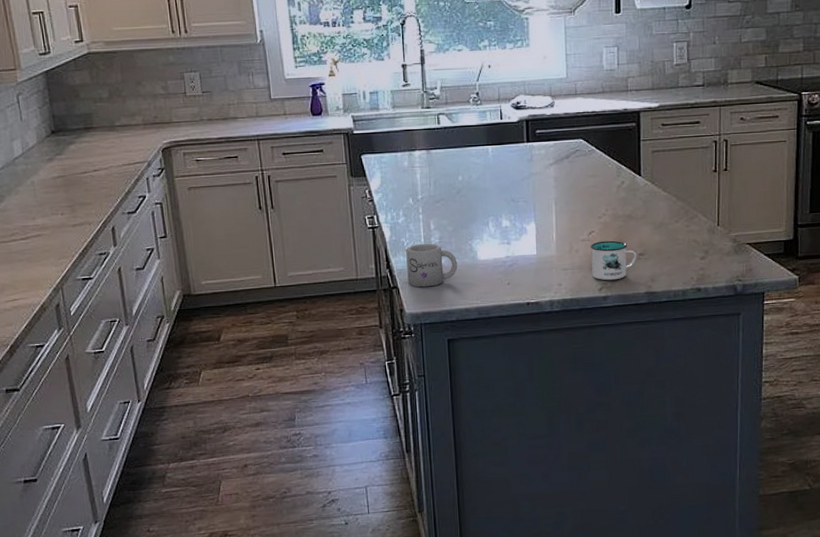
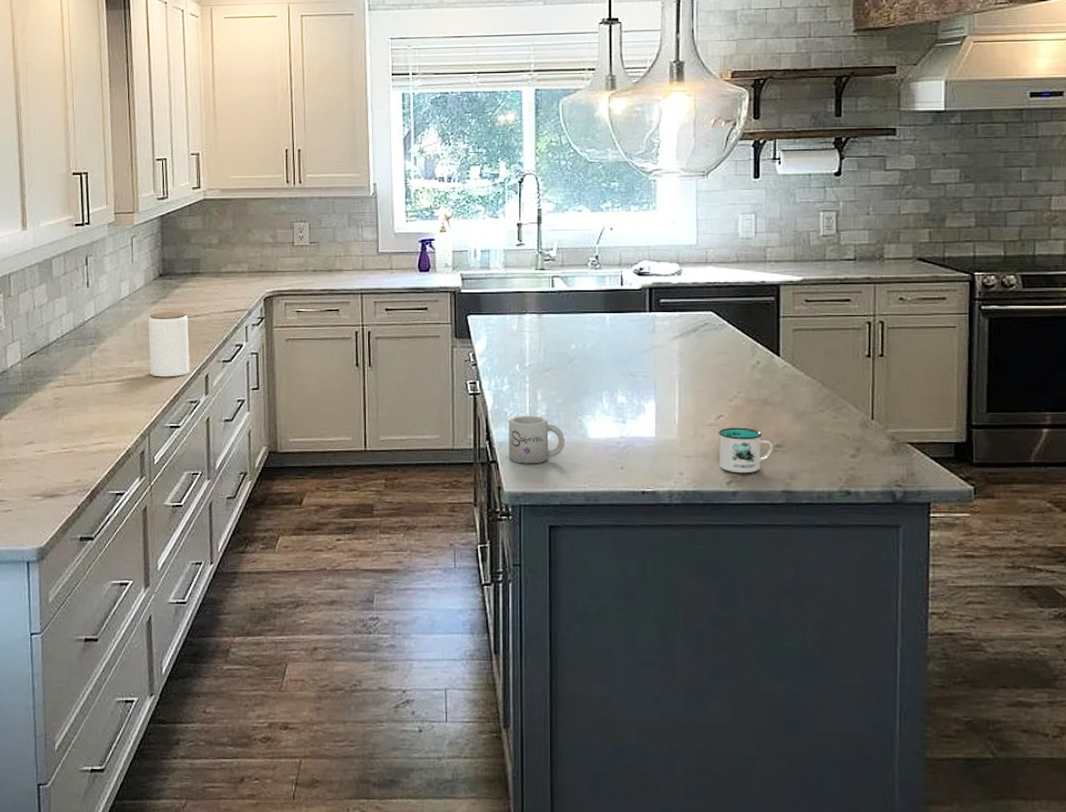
jar: none [46,167,96,233] -> present [148,312,190,378]

